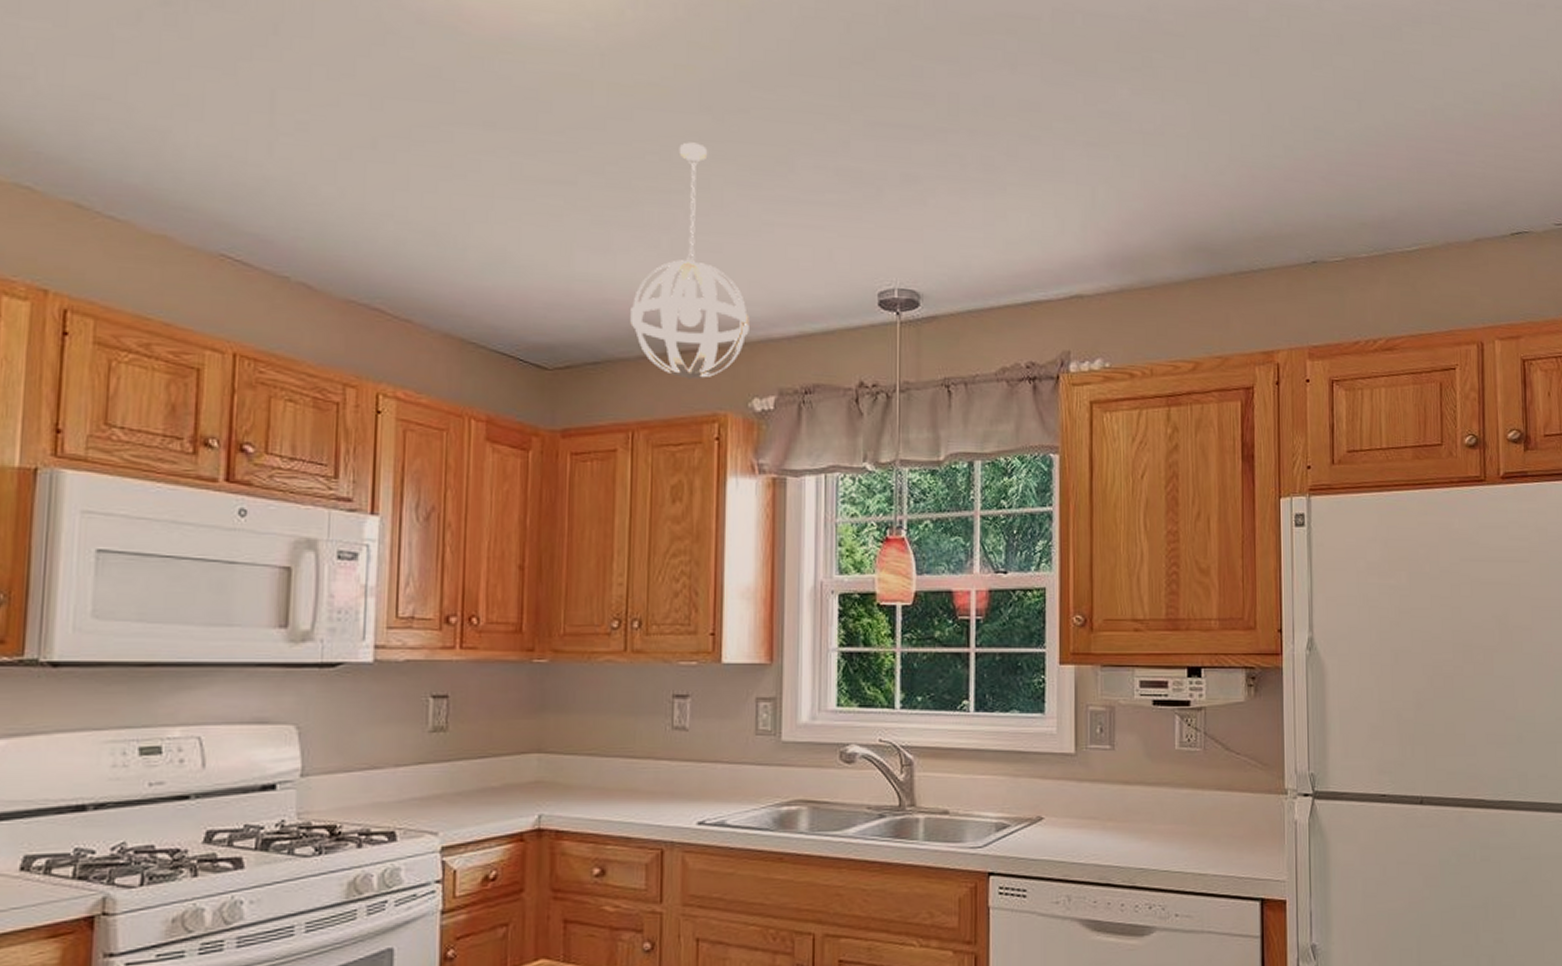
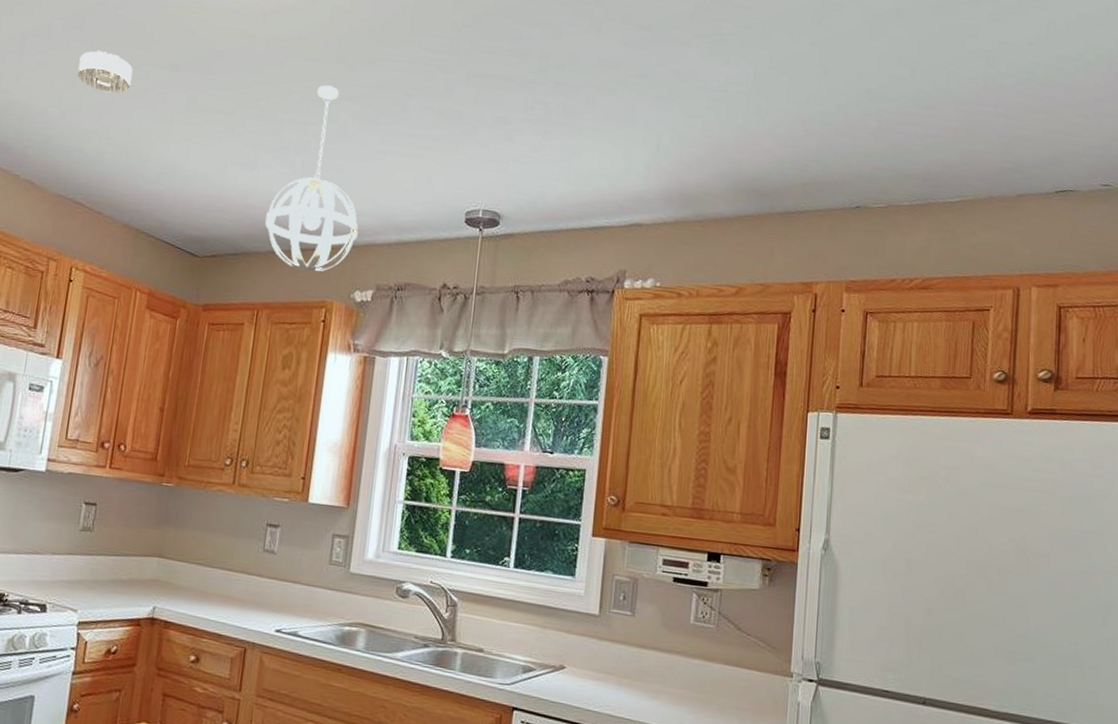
smoke detector: none [355,105,431,162] -> present [77,49,133,93]

